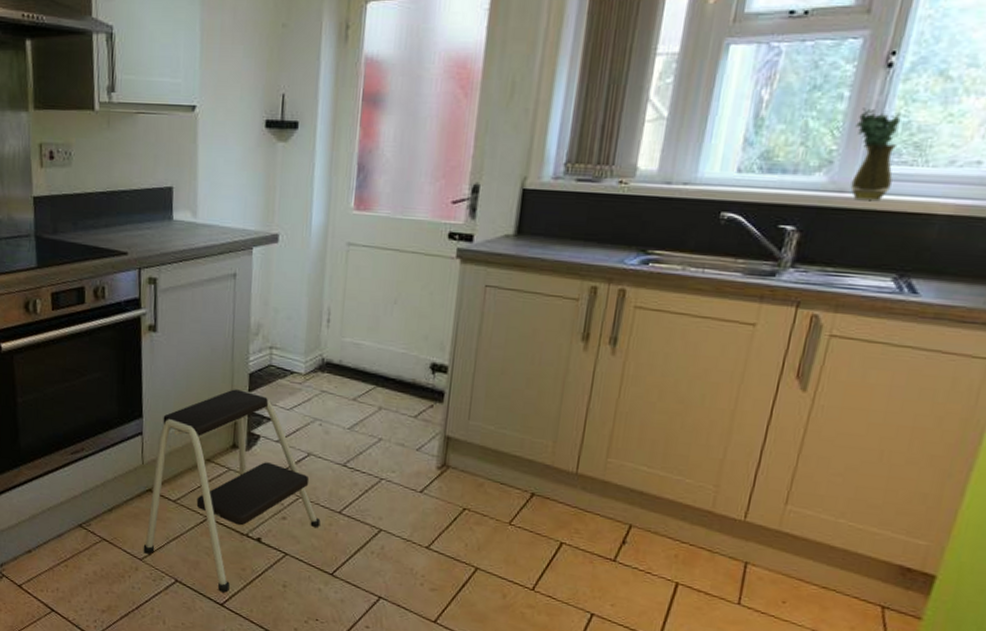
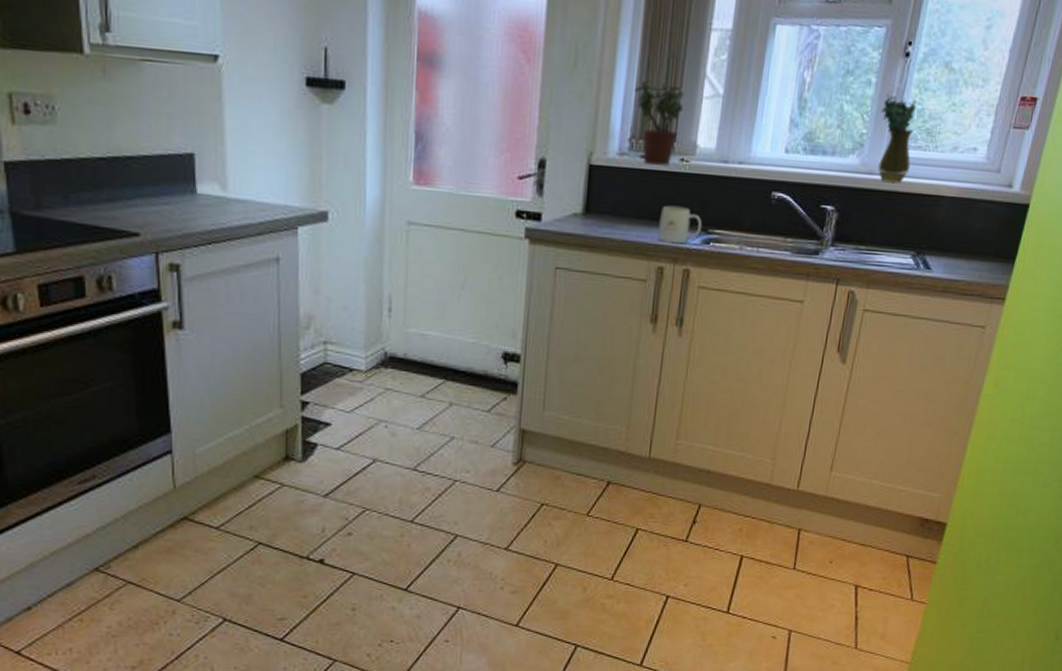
step stool: present [143,389,321,593] -> none [180,392,391,626]
potted plant: none [571,105,626,188] -> present [633,79,686,166]
mug: none [591,226,642,265] -> present [657,205,703,245]

